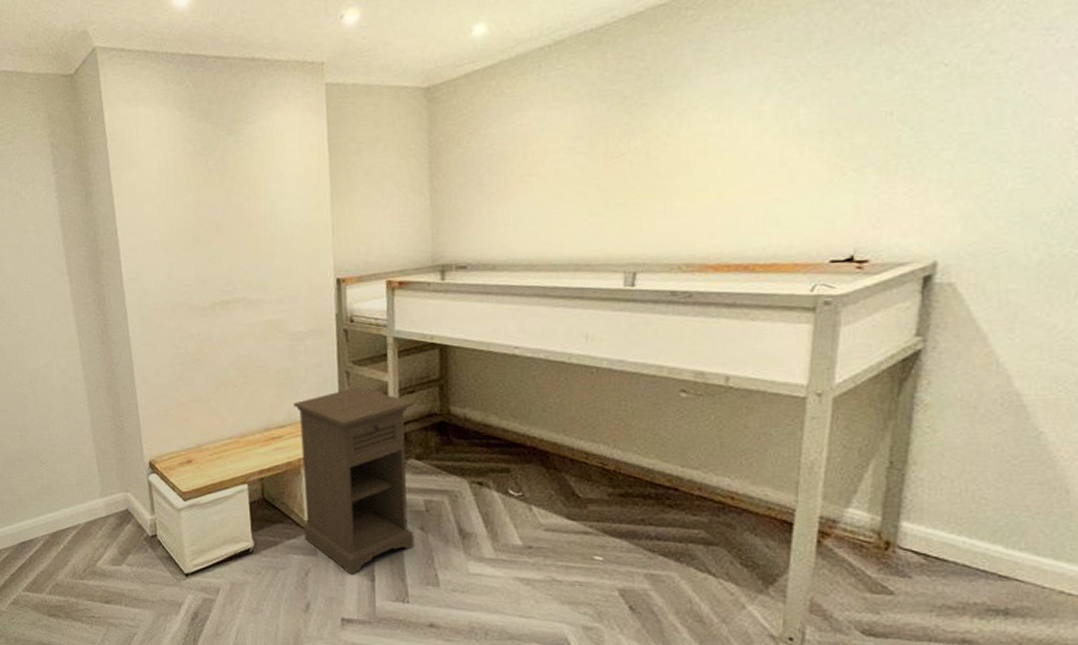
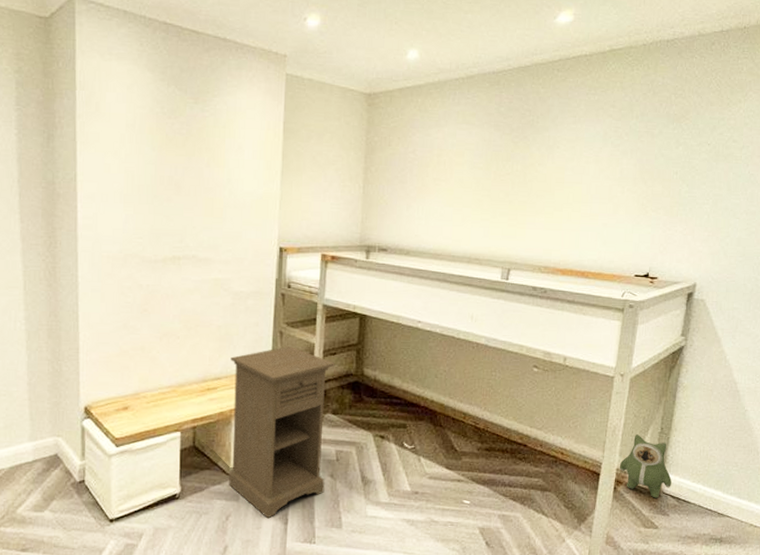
plush toy: none [823,471,913,555] -> present [619,434,672,498]

